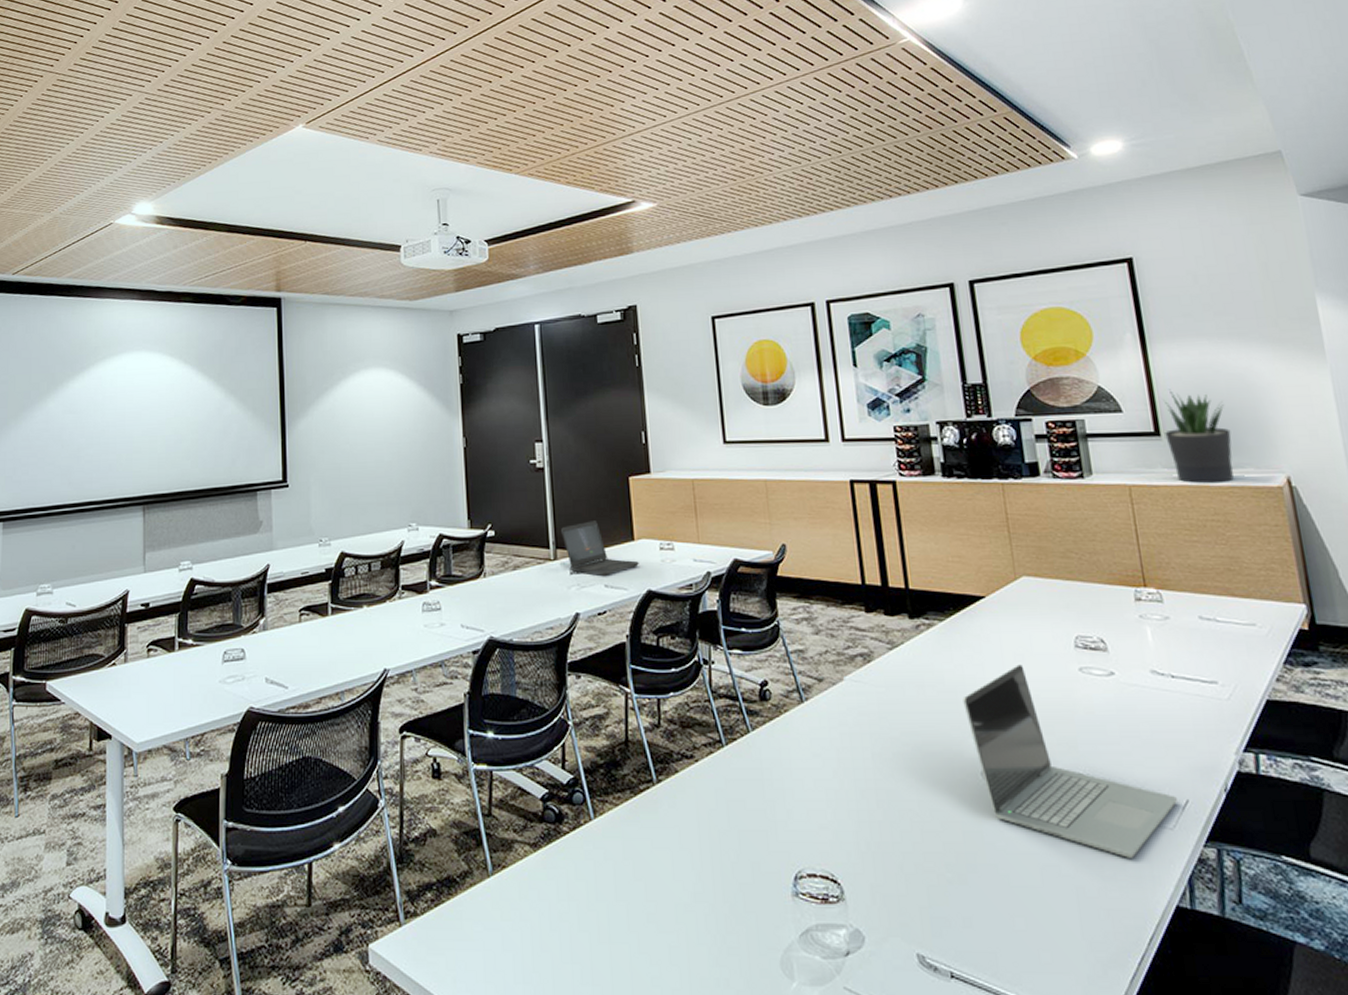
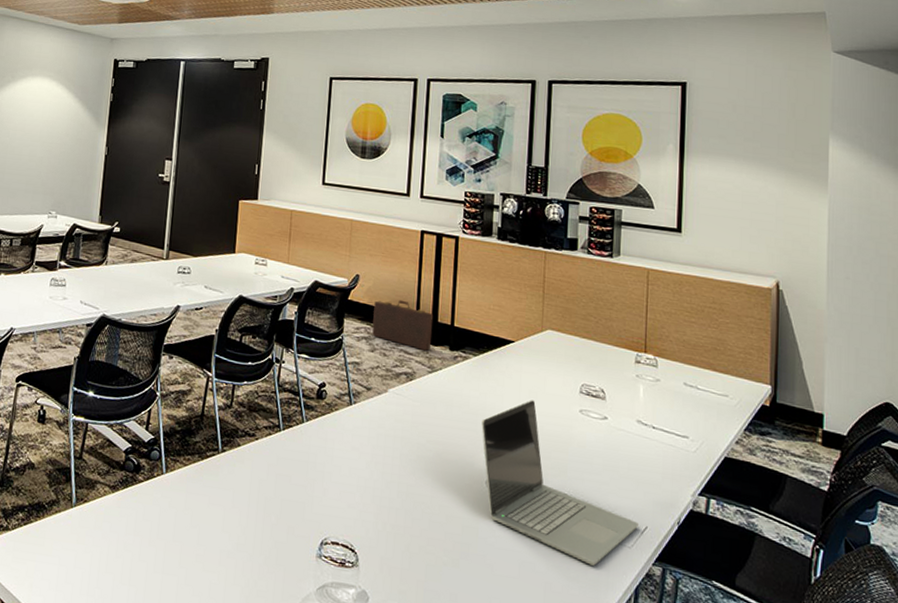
laptop computer: present [561,521,639,577] -> none [175,231,236,279]
briefcase: none [809,566,887,623] -> present [372,299,434,351]
planter: present [1165,389,1234,484] -> none [685,195,739,279]

